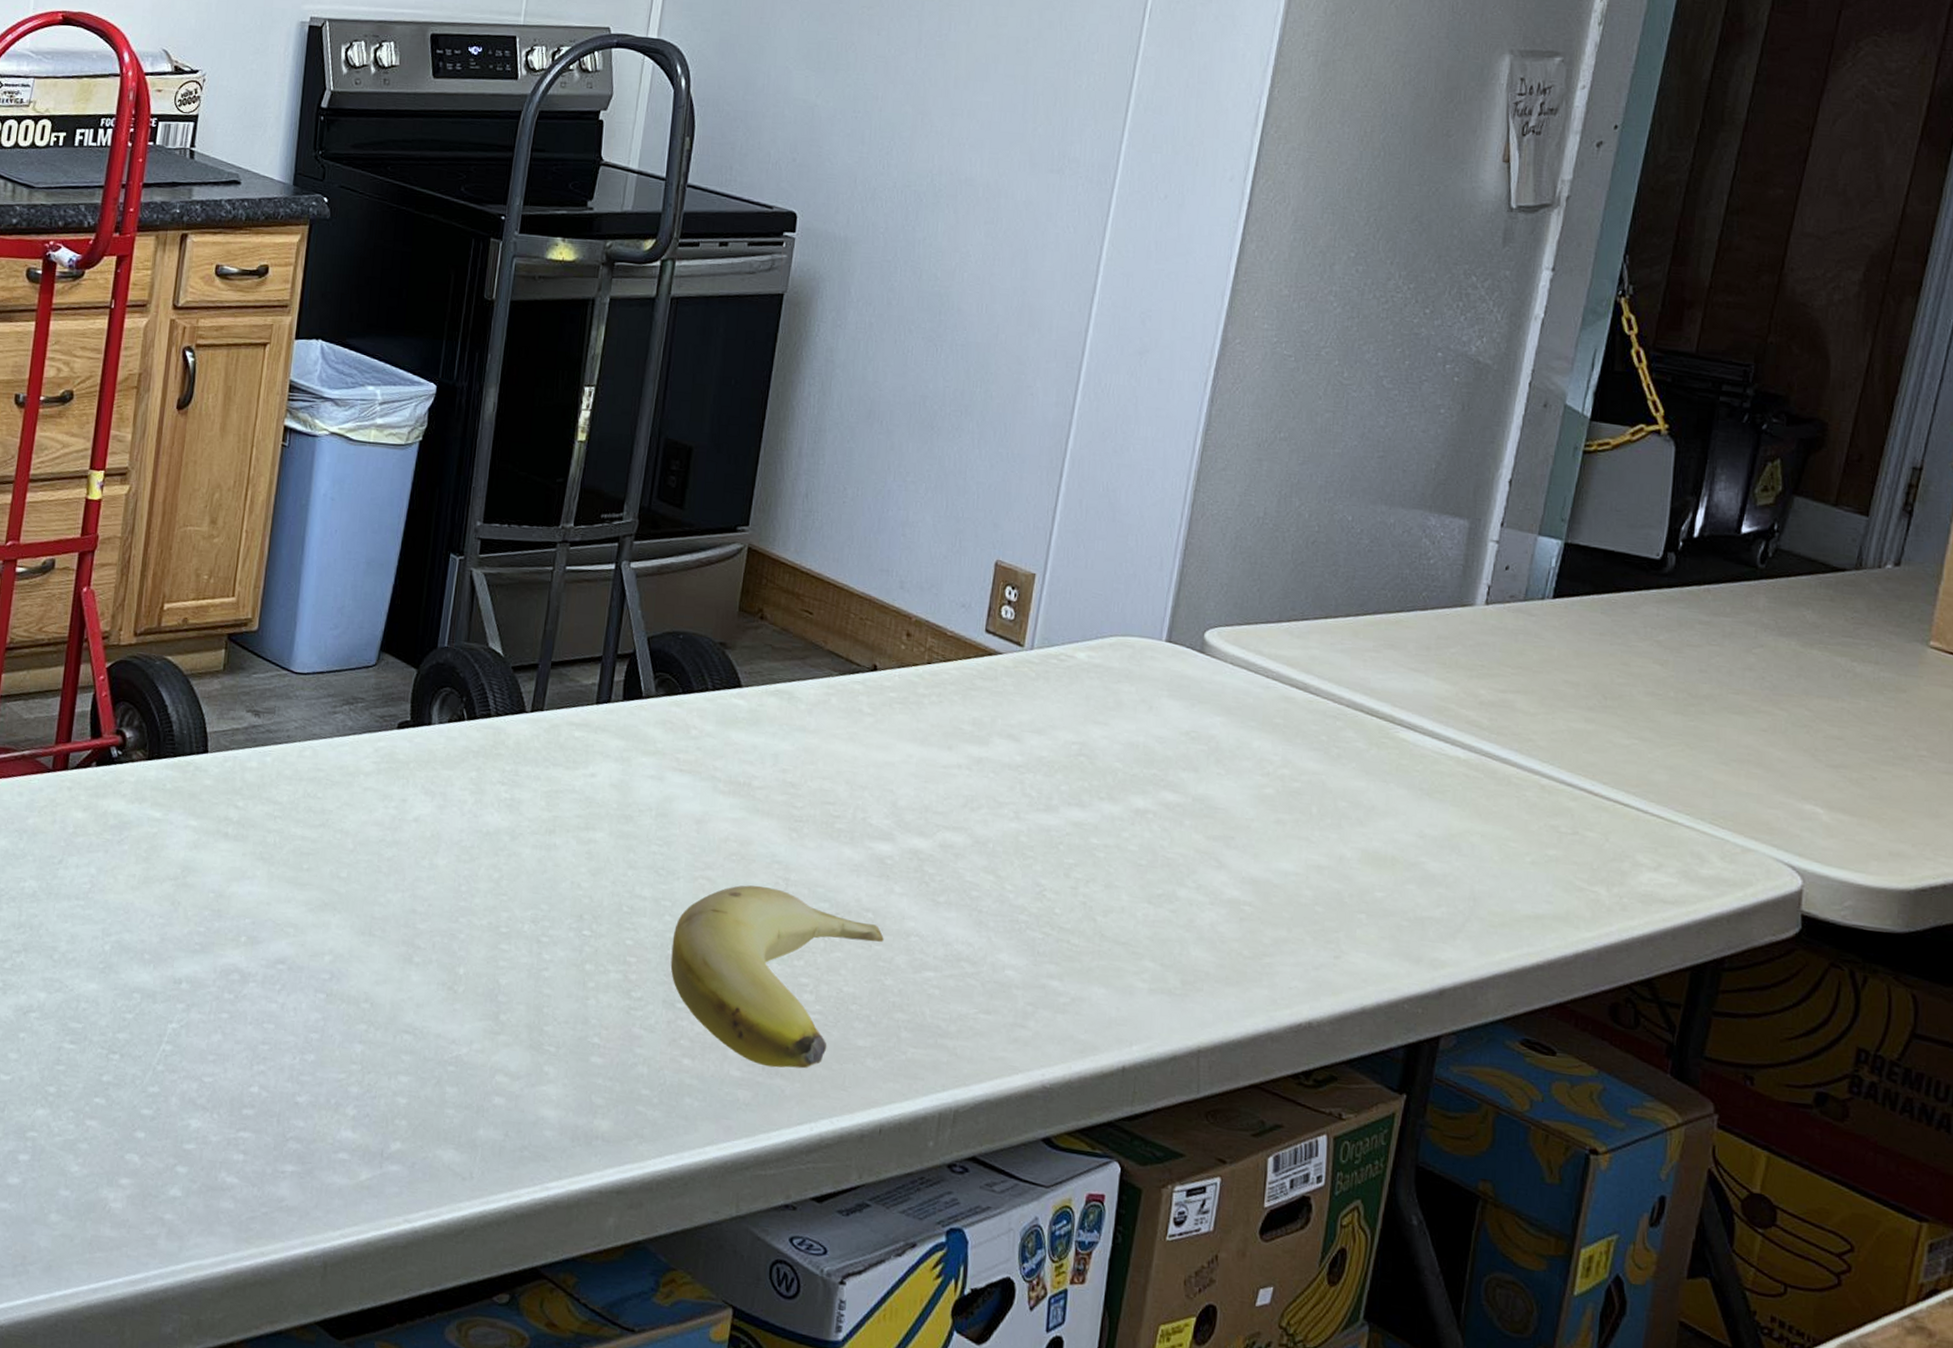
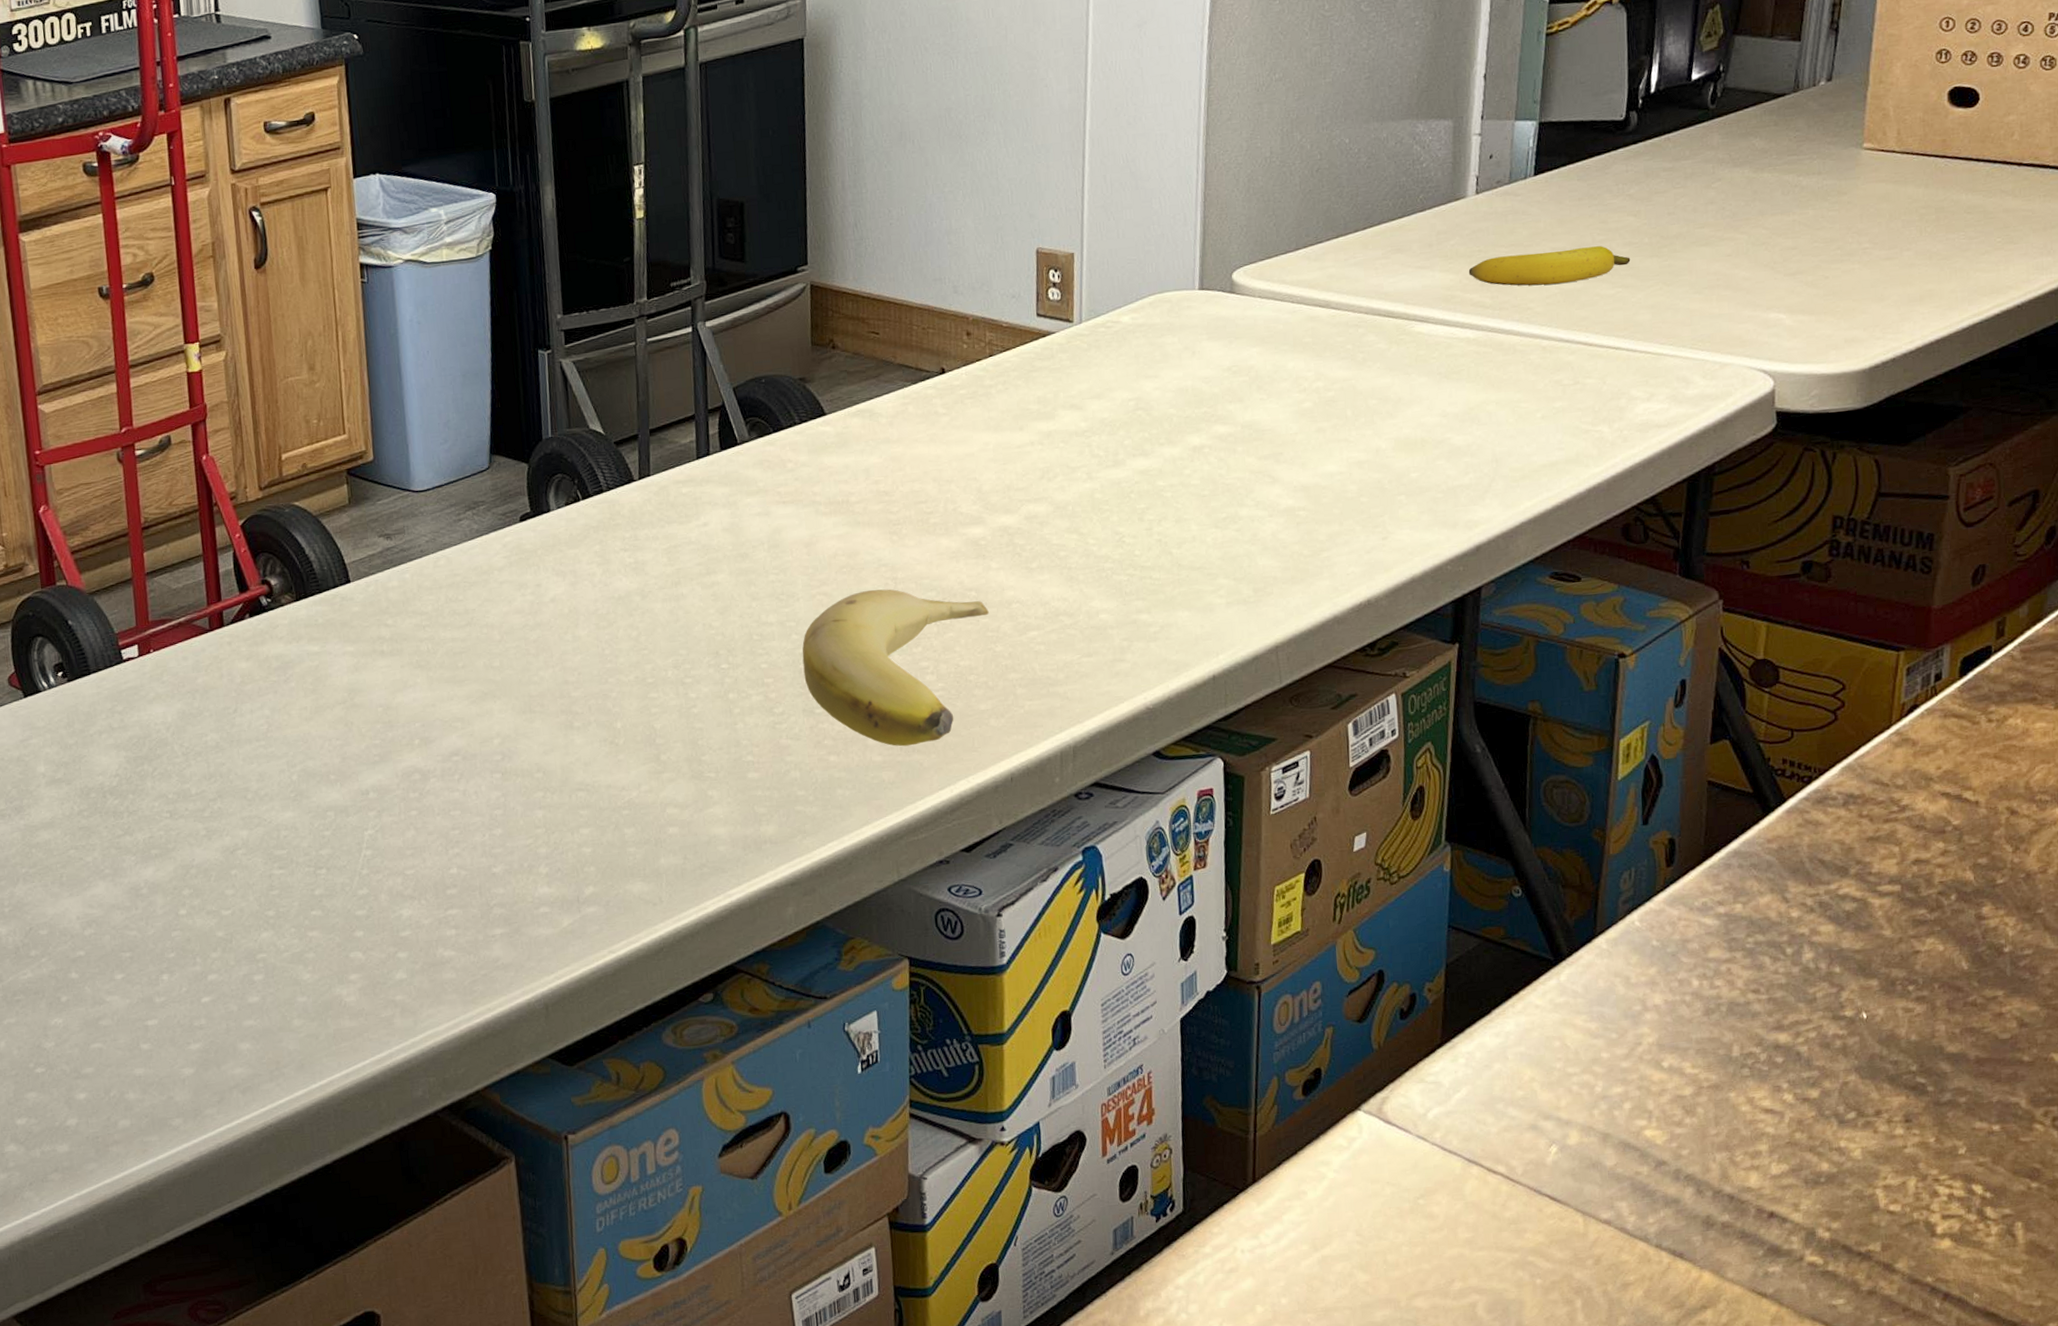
banana: none [1467,676,1652,723] -> present [1468,246,1631,286]

